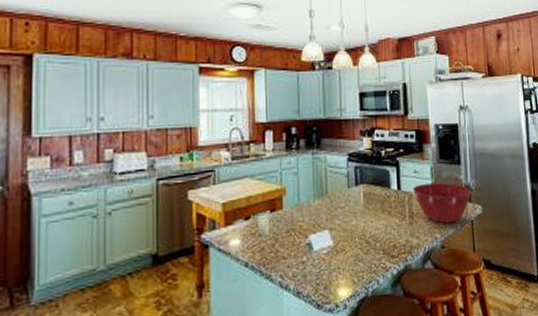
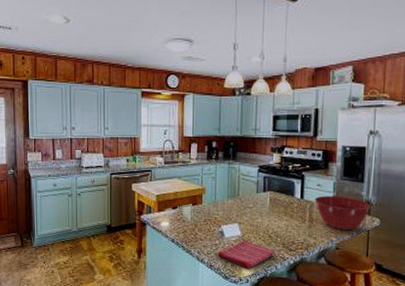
dish towel: none [305,250,375,290] -> present [217,239,275,269]

